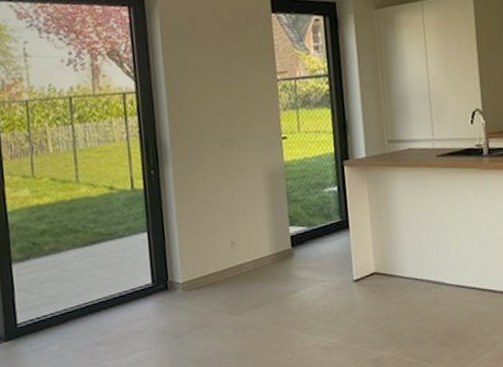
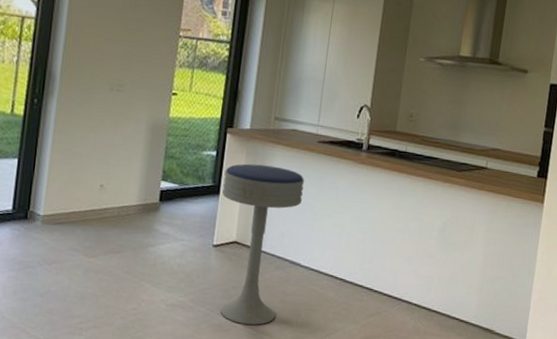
bar stool: none [350,189,433,355] -> present [220,163,304,326]

